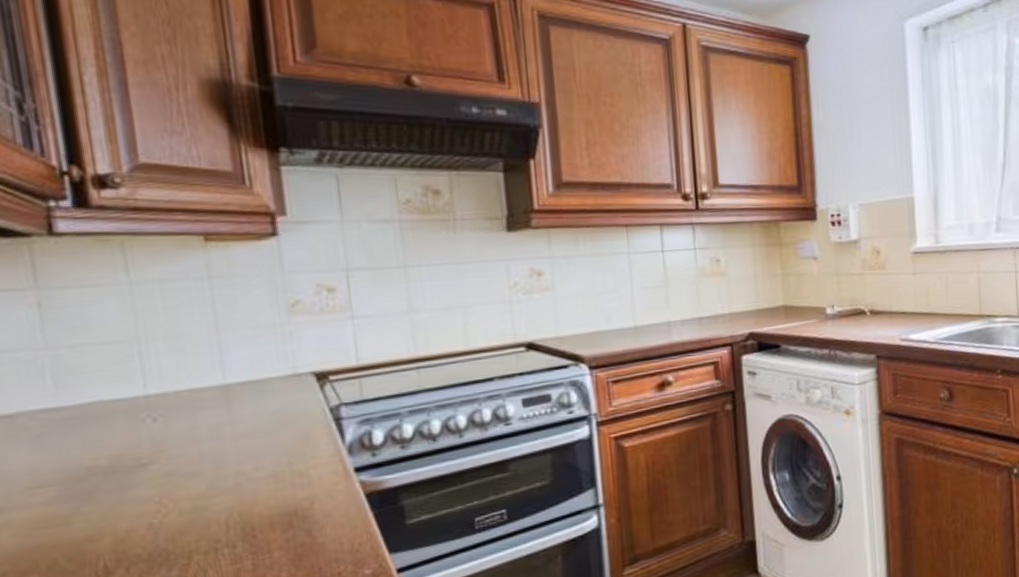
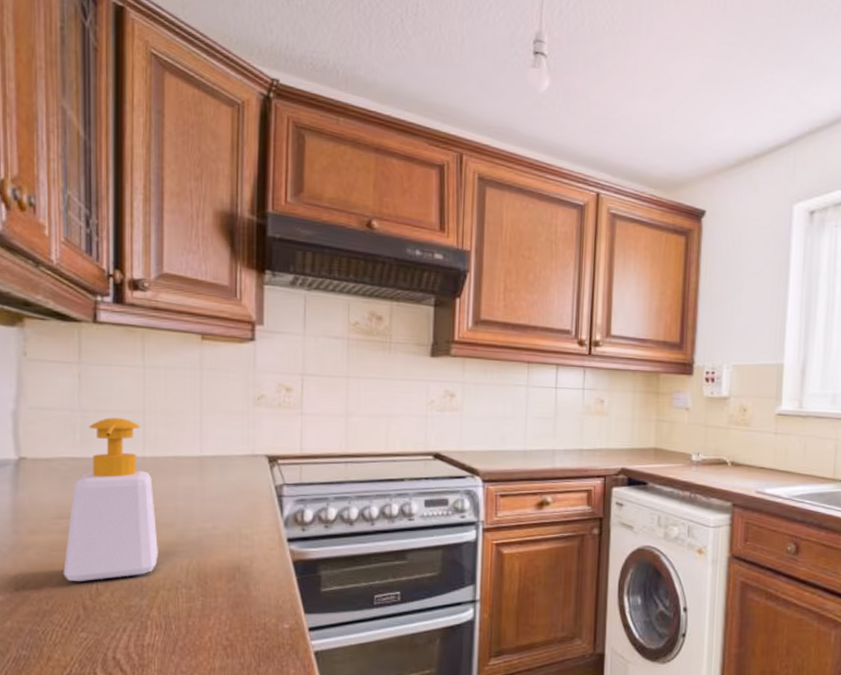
soap bottle: none [51,351,185,564] -> present [63,418,158,582]

